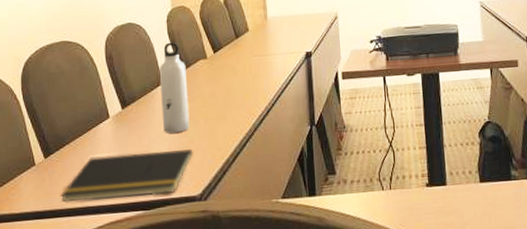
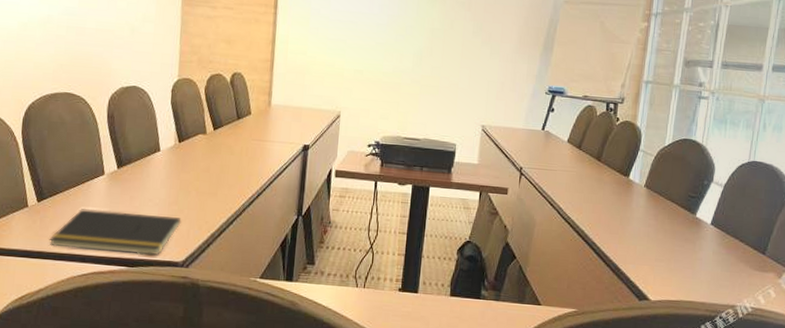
water bottle: present [159,42,190,134] -> none [155,112,185,200]

